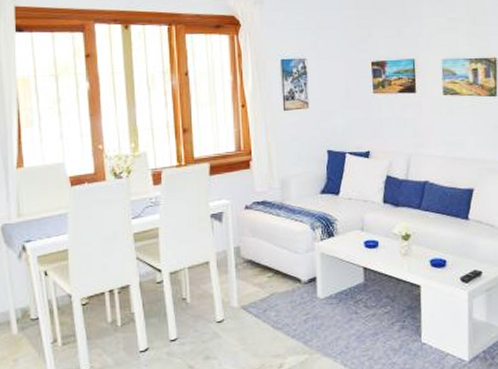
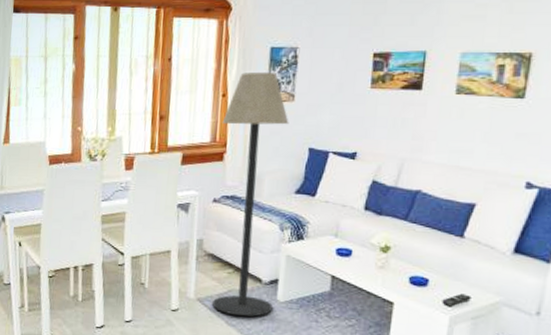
floor lamp: none [244,82,314,318] -> present [212,71,289,317]

